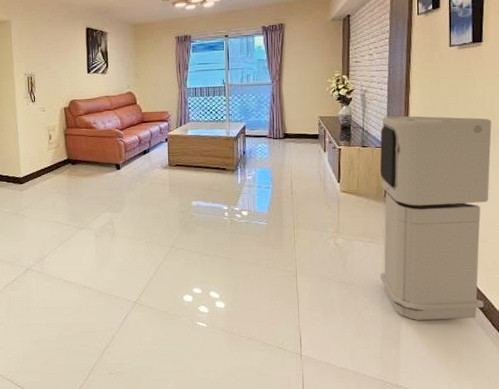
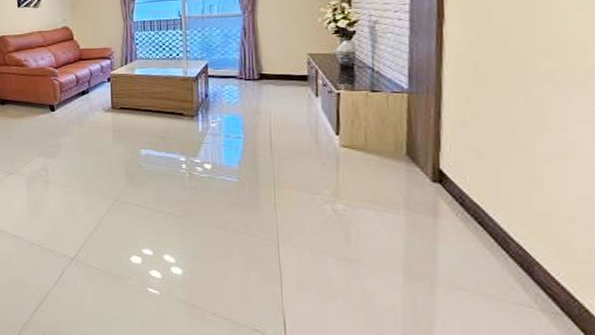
air purifier: present [380,115,492,320] -> none [398,52,581,325]

